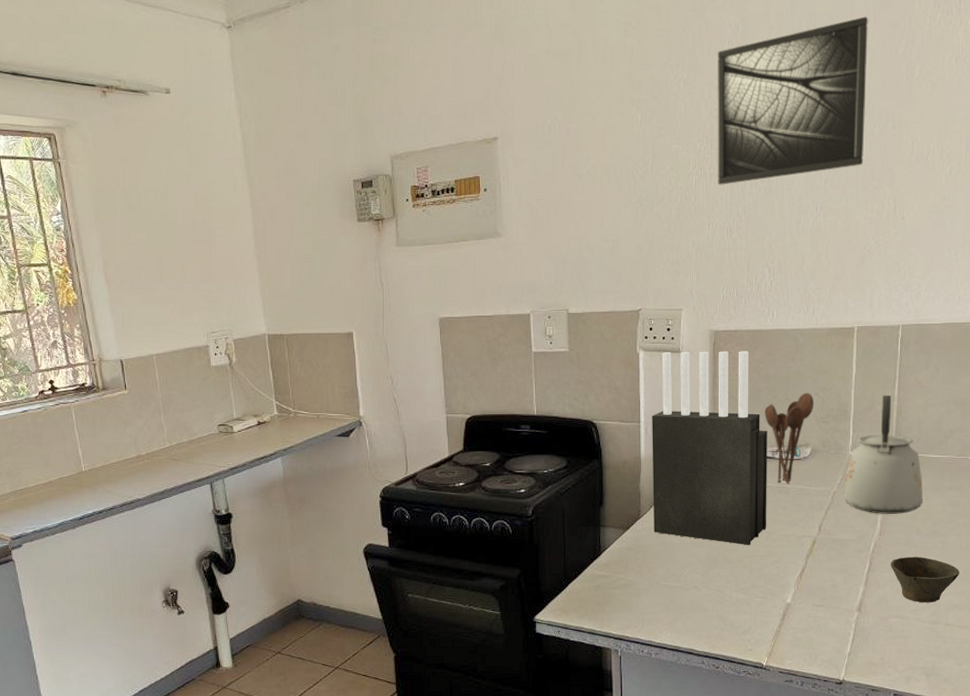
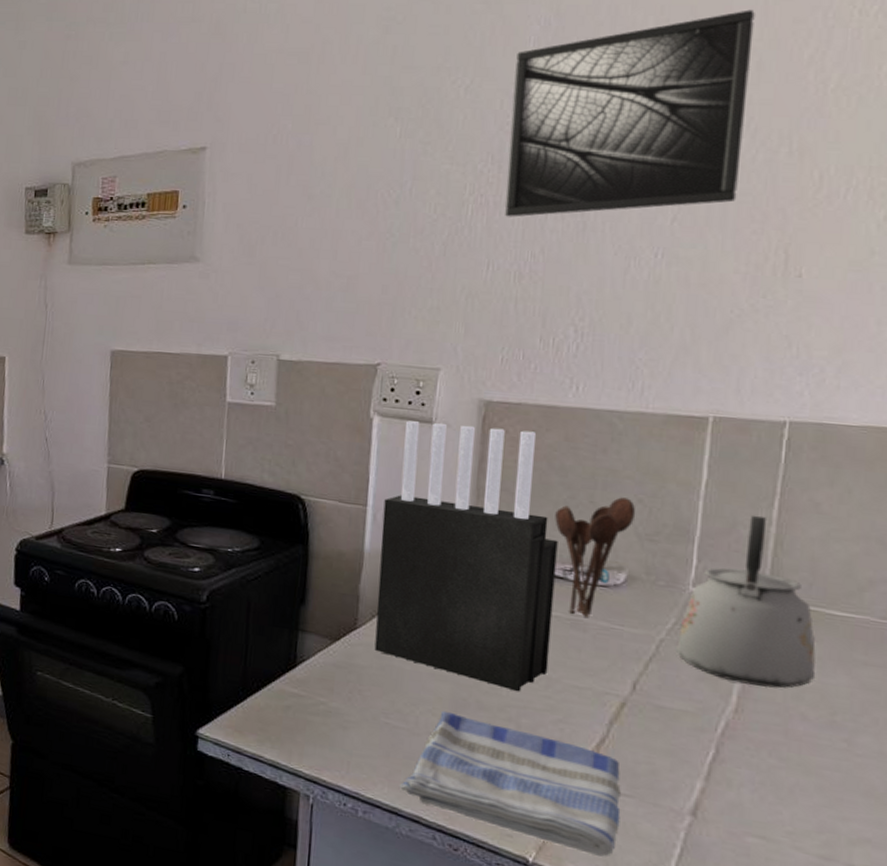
dish towel: none [677,568,817,652] -> present [398,710,621,857]
cup: present [890,556,960,603] -> none [751,751,877,828]

